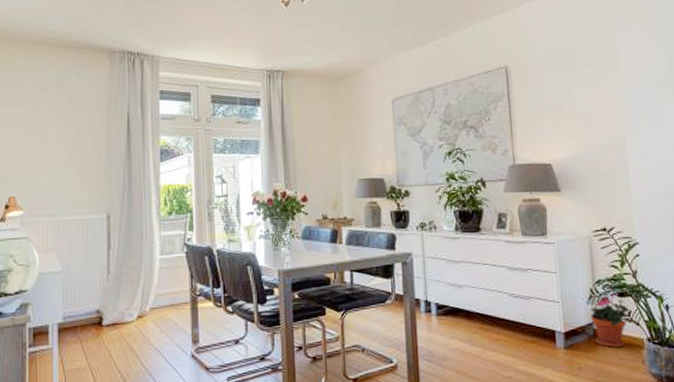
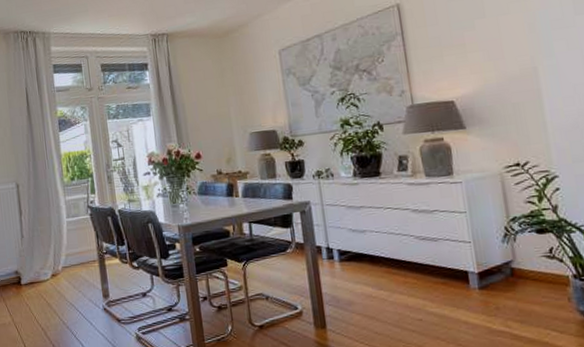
potted plant: present [590,294,630,348] -> none [506,230,552,286]

